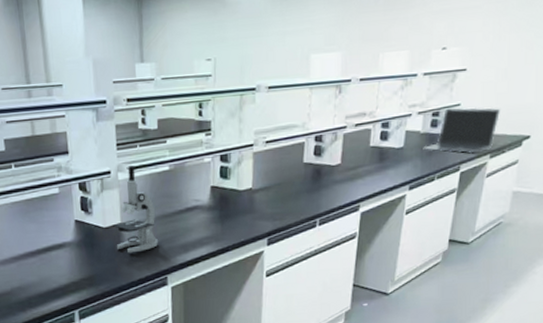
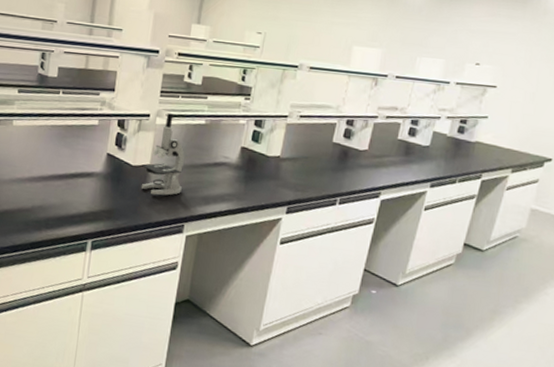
laptop: present [423,107,501,154] -> none [448,118,526,165]

